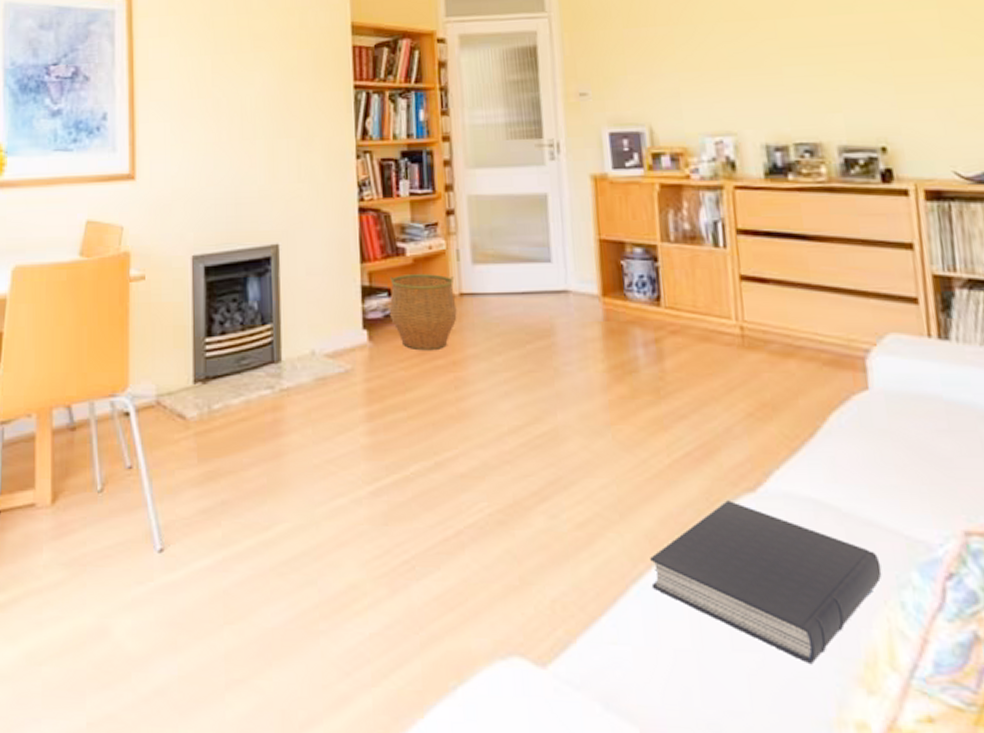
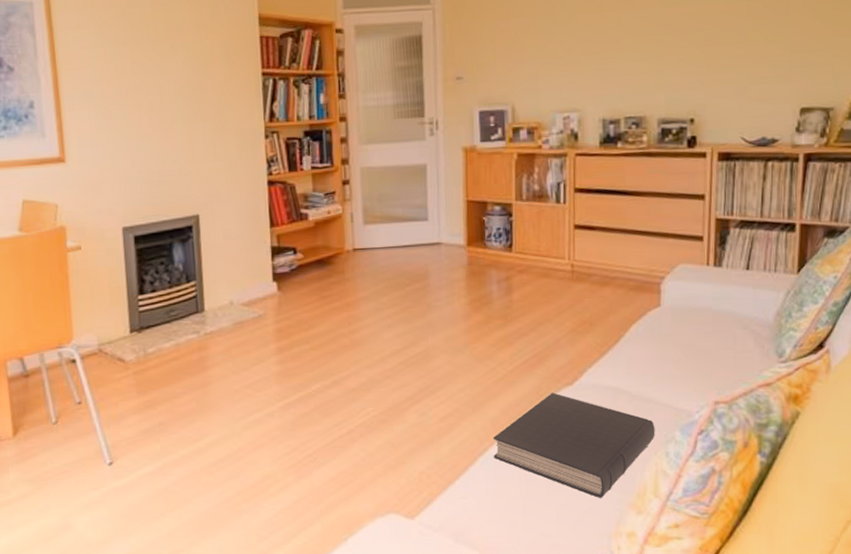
basket: present [389,274,457,351] -> none [295,234,351,296]

